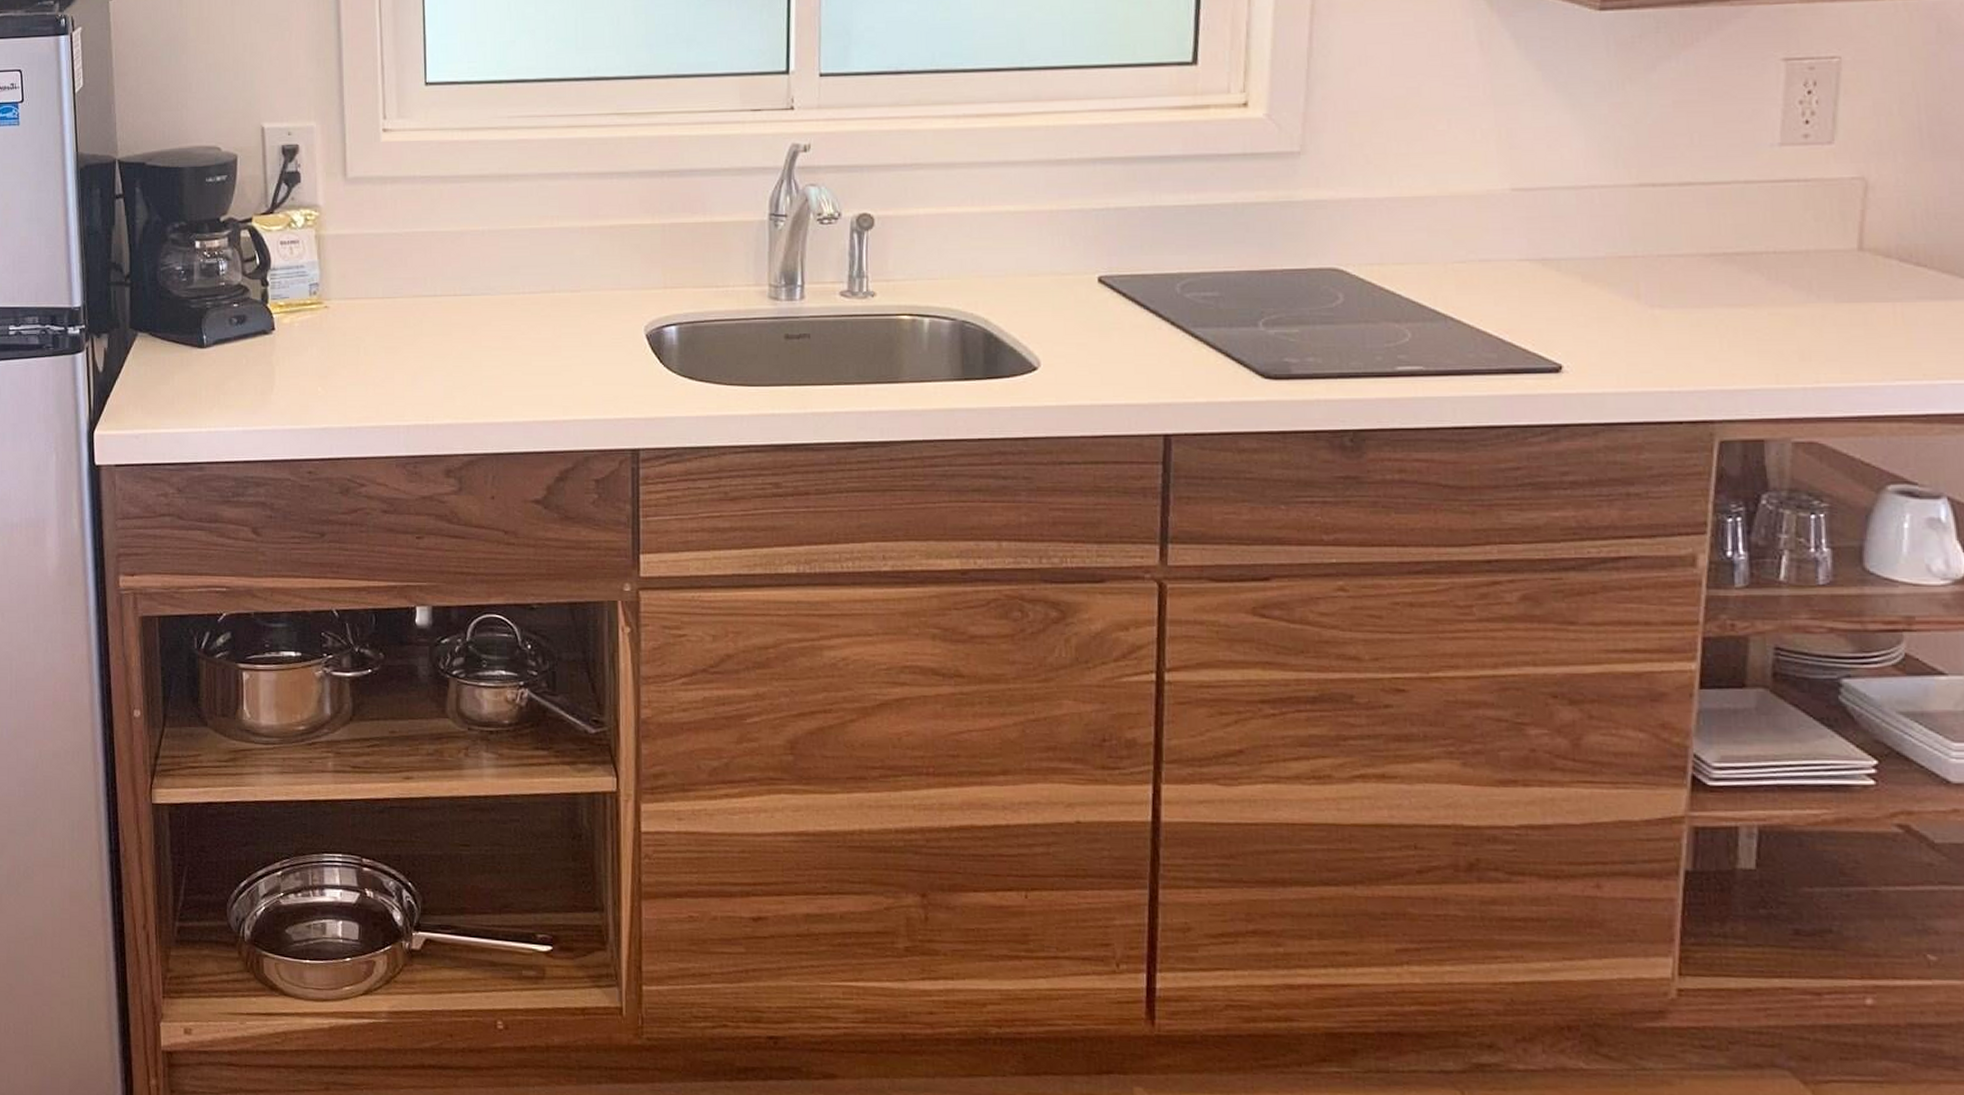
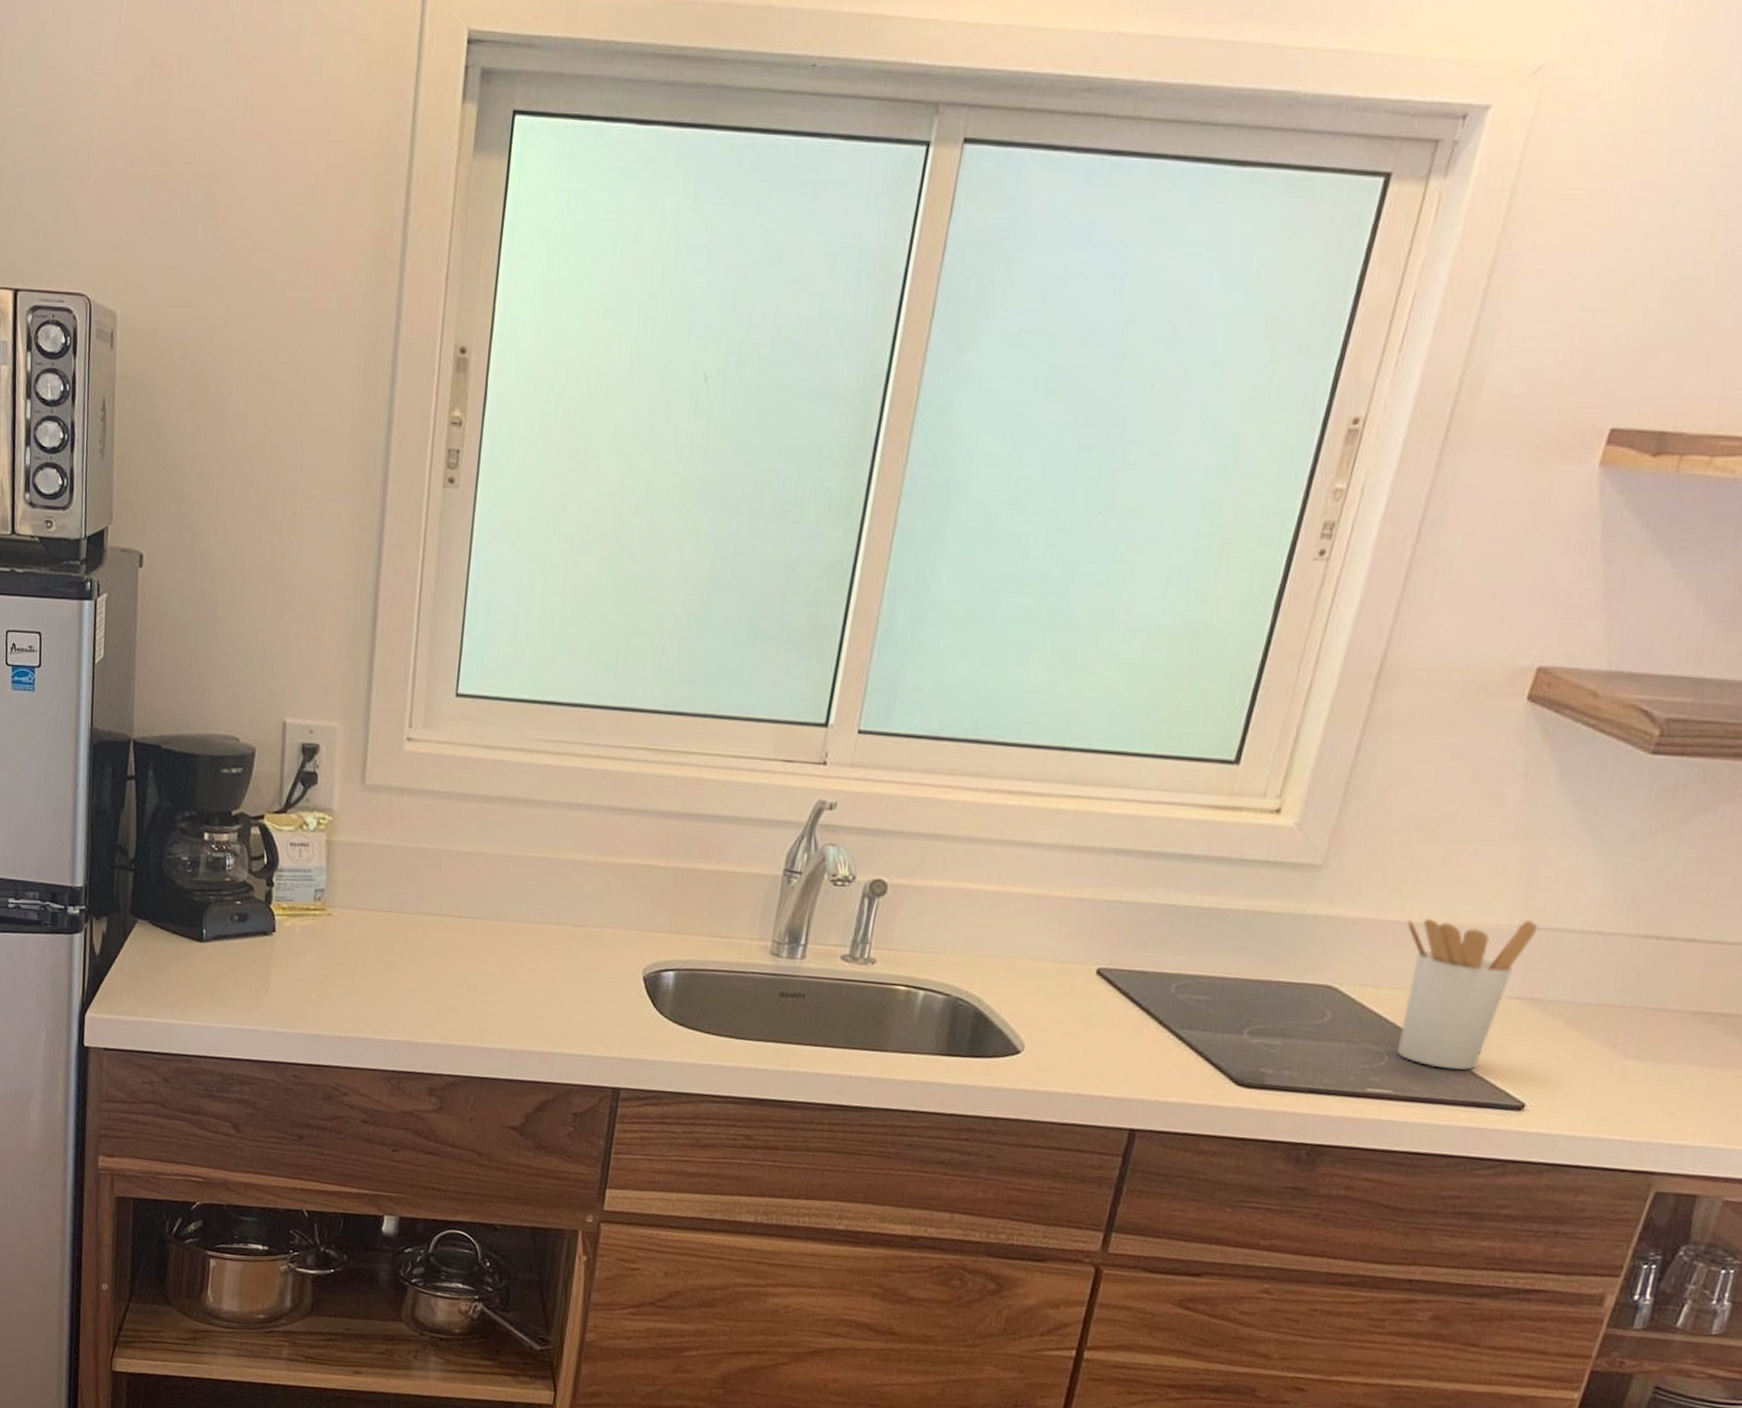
utensil holder: none [1398,181,1529,339] -> present [1396,919,1537,1070]

